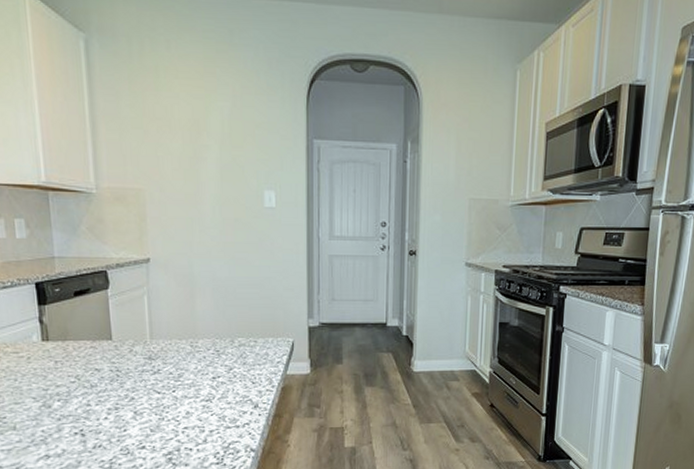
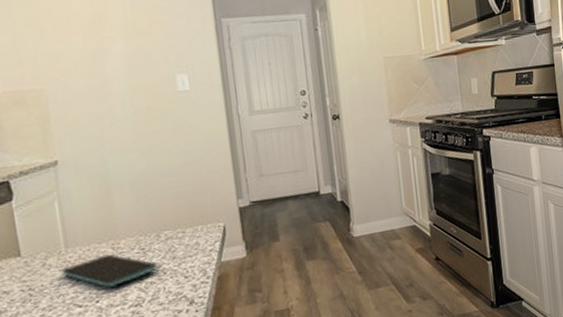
smartphone: none [146,350,229,380] -> present [62,253,158,288]

